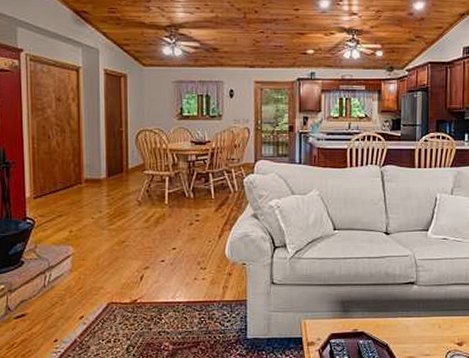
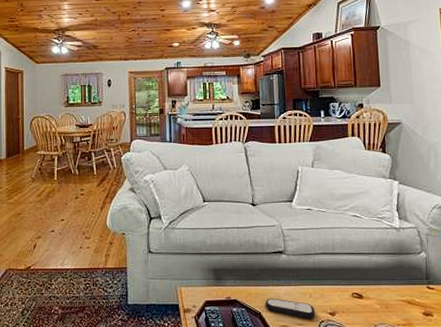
remote control: none [393,329,444,350] -> present [265,298,316,319]

